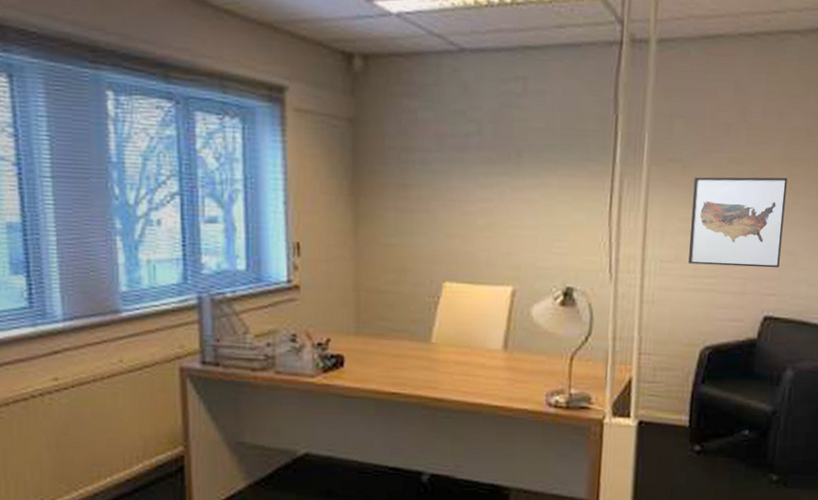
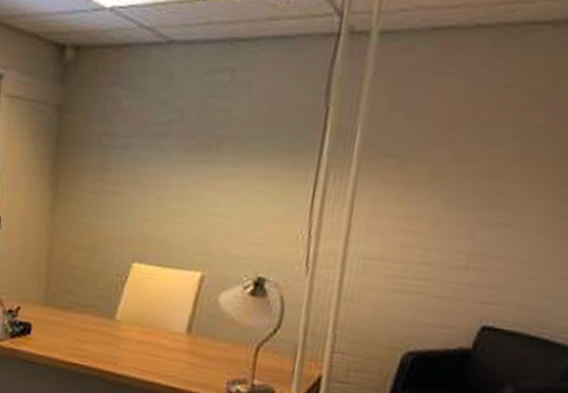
wall art: present [688,177,788,268] -> none [396,173,523,276]

